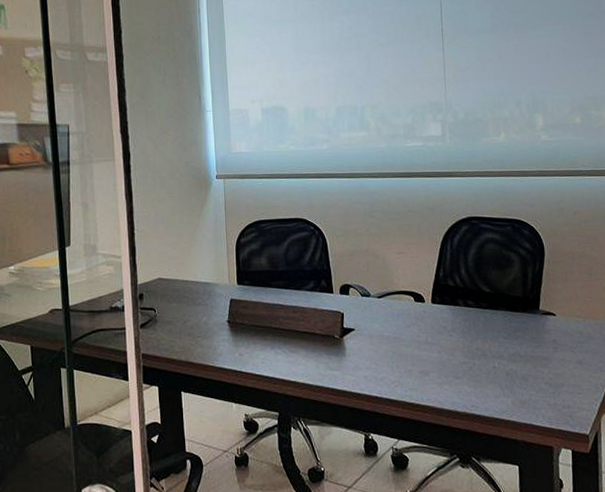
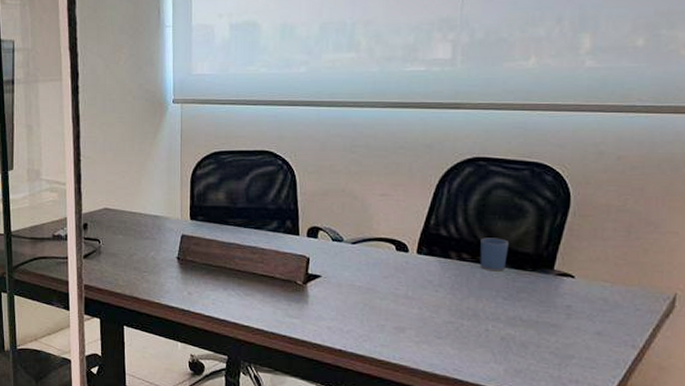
mug: none [481,285,503,315] -> present [480,237,508,272]

